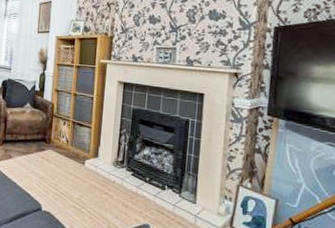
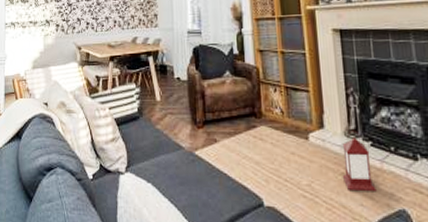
lantern: none [105,162,130,209] -> present [342,131,377,191]

